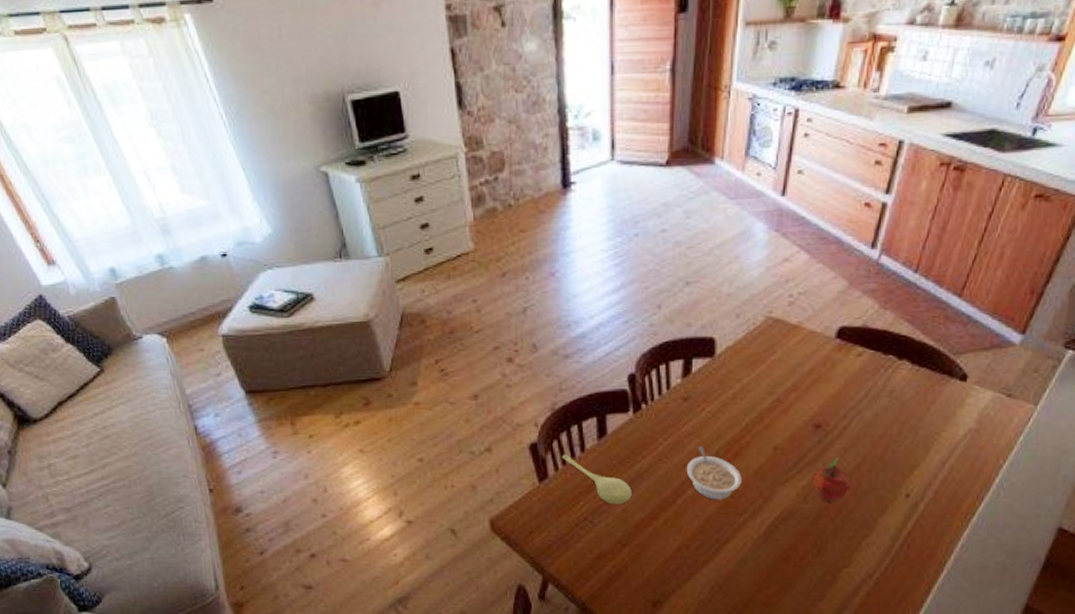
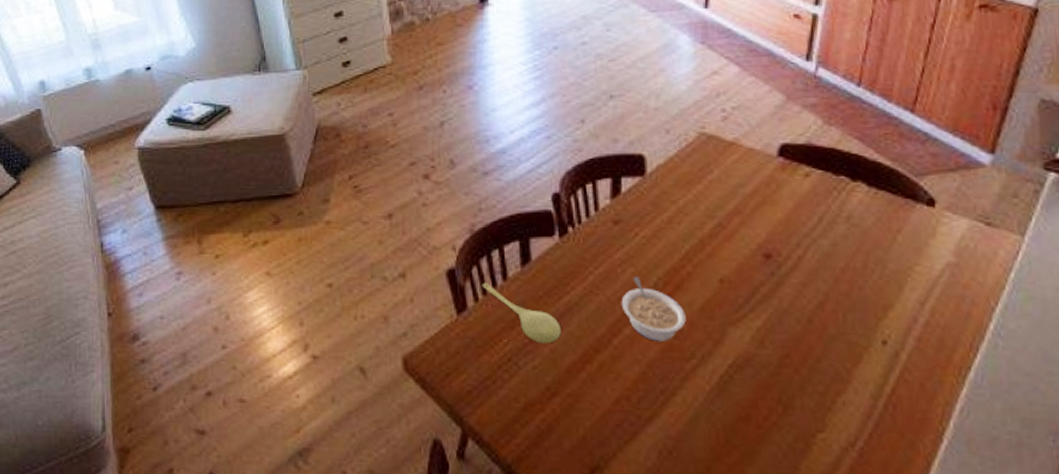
fruit: present [812,458,851,502] -> none [768,294,815,348]

